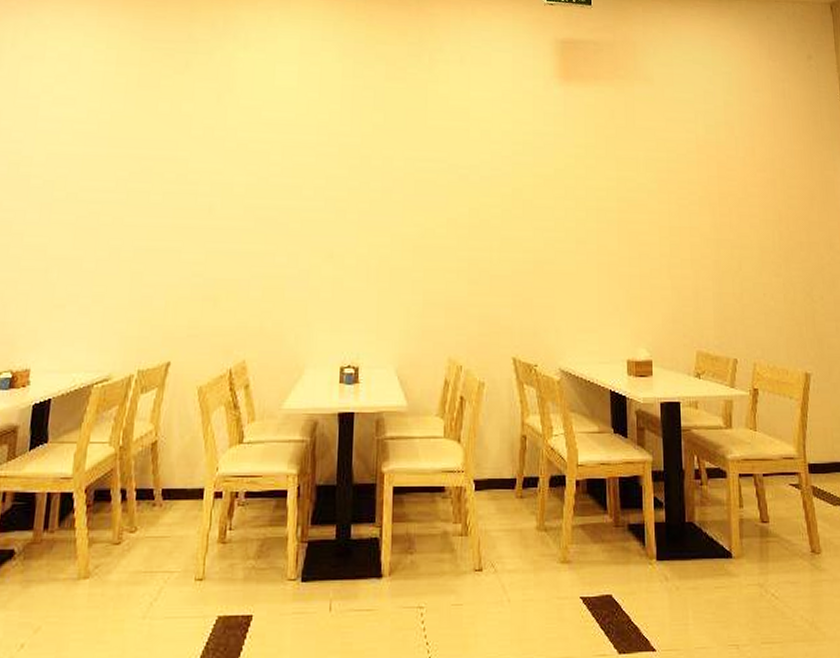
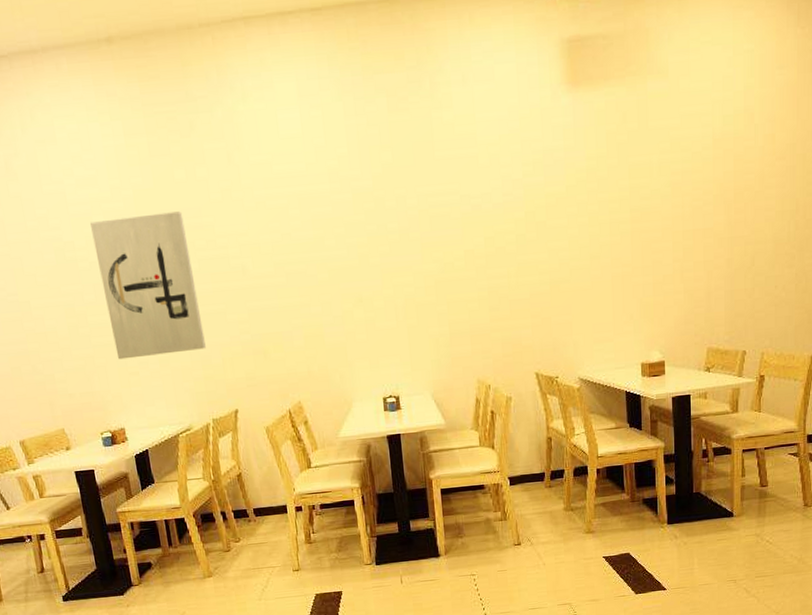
wall art: none [45,140,158,289] -> present [90,211,206,360]

